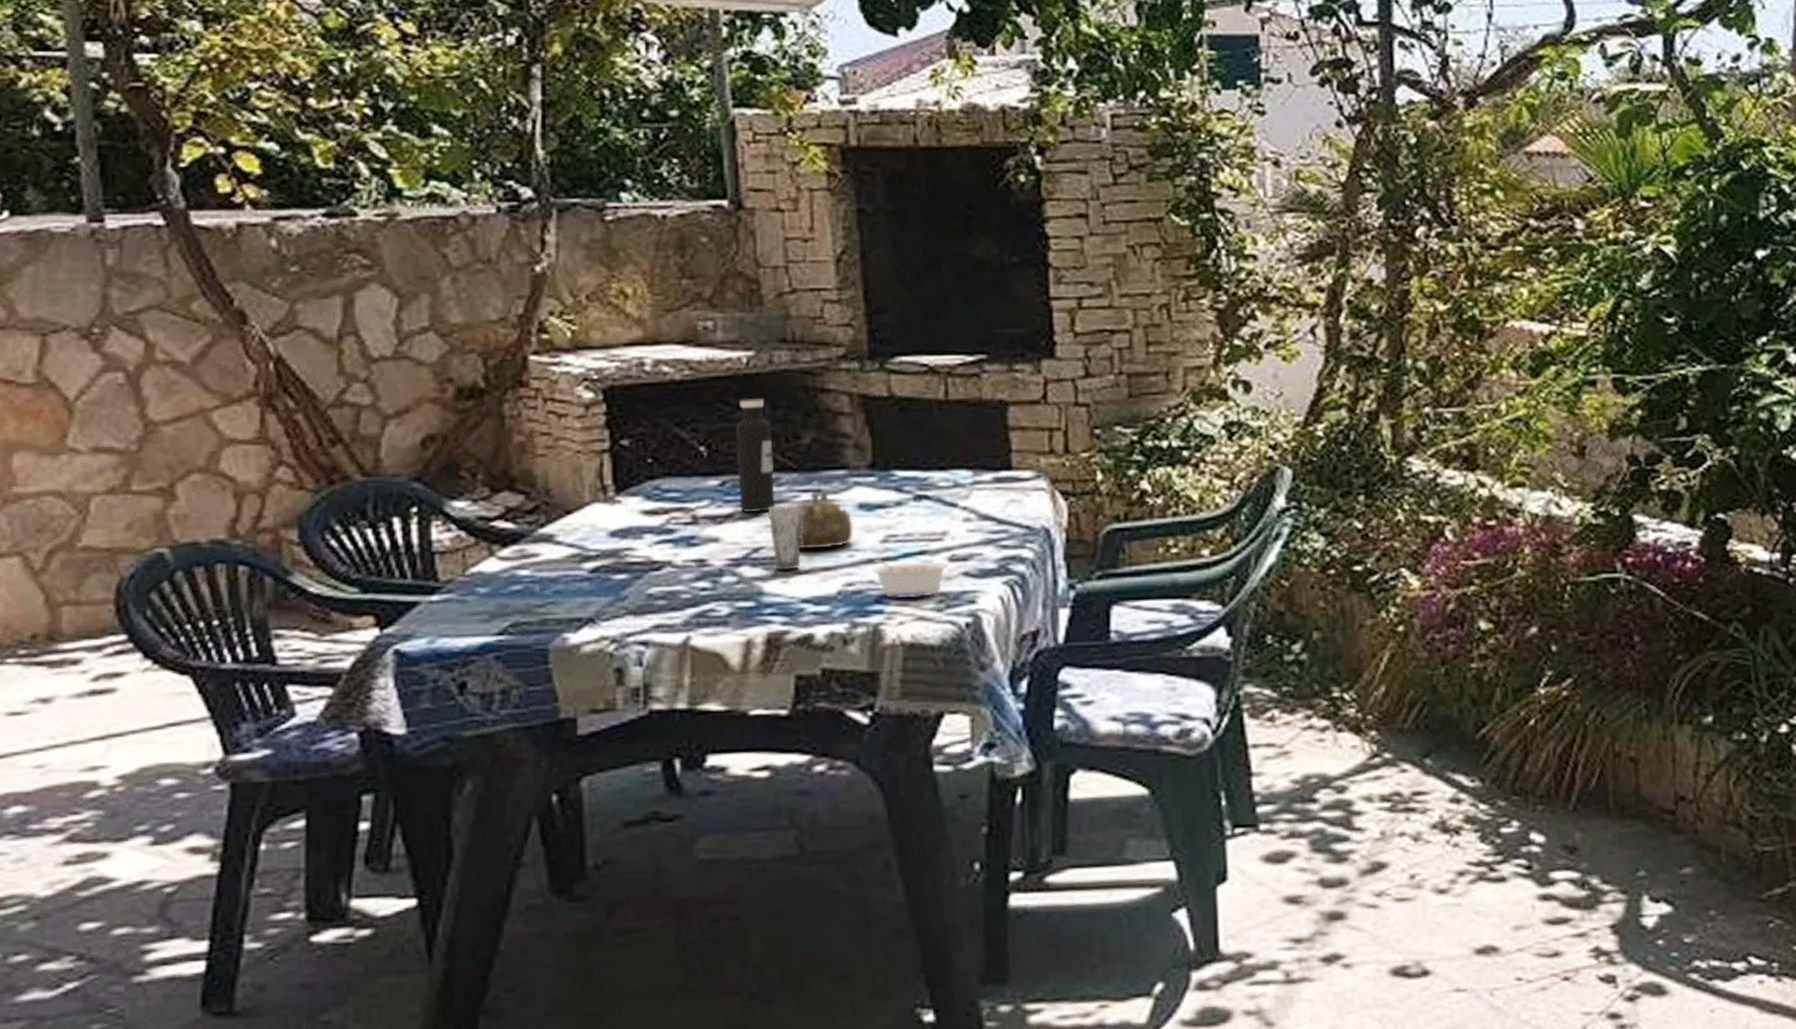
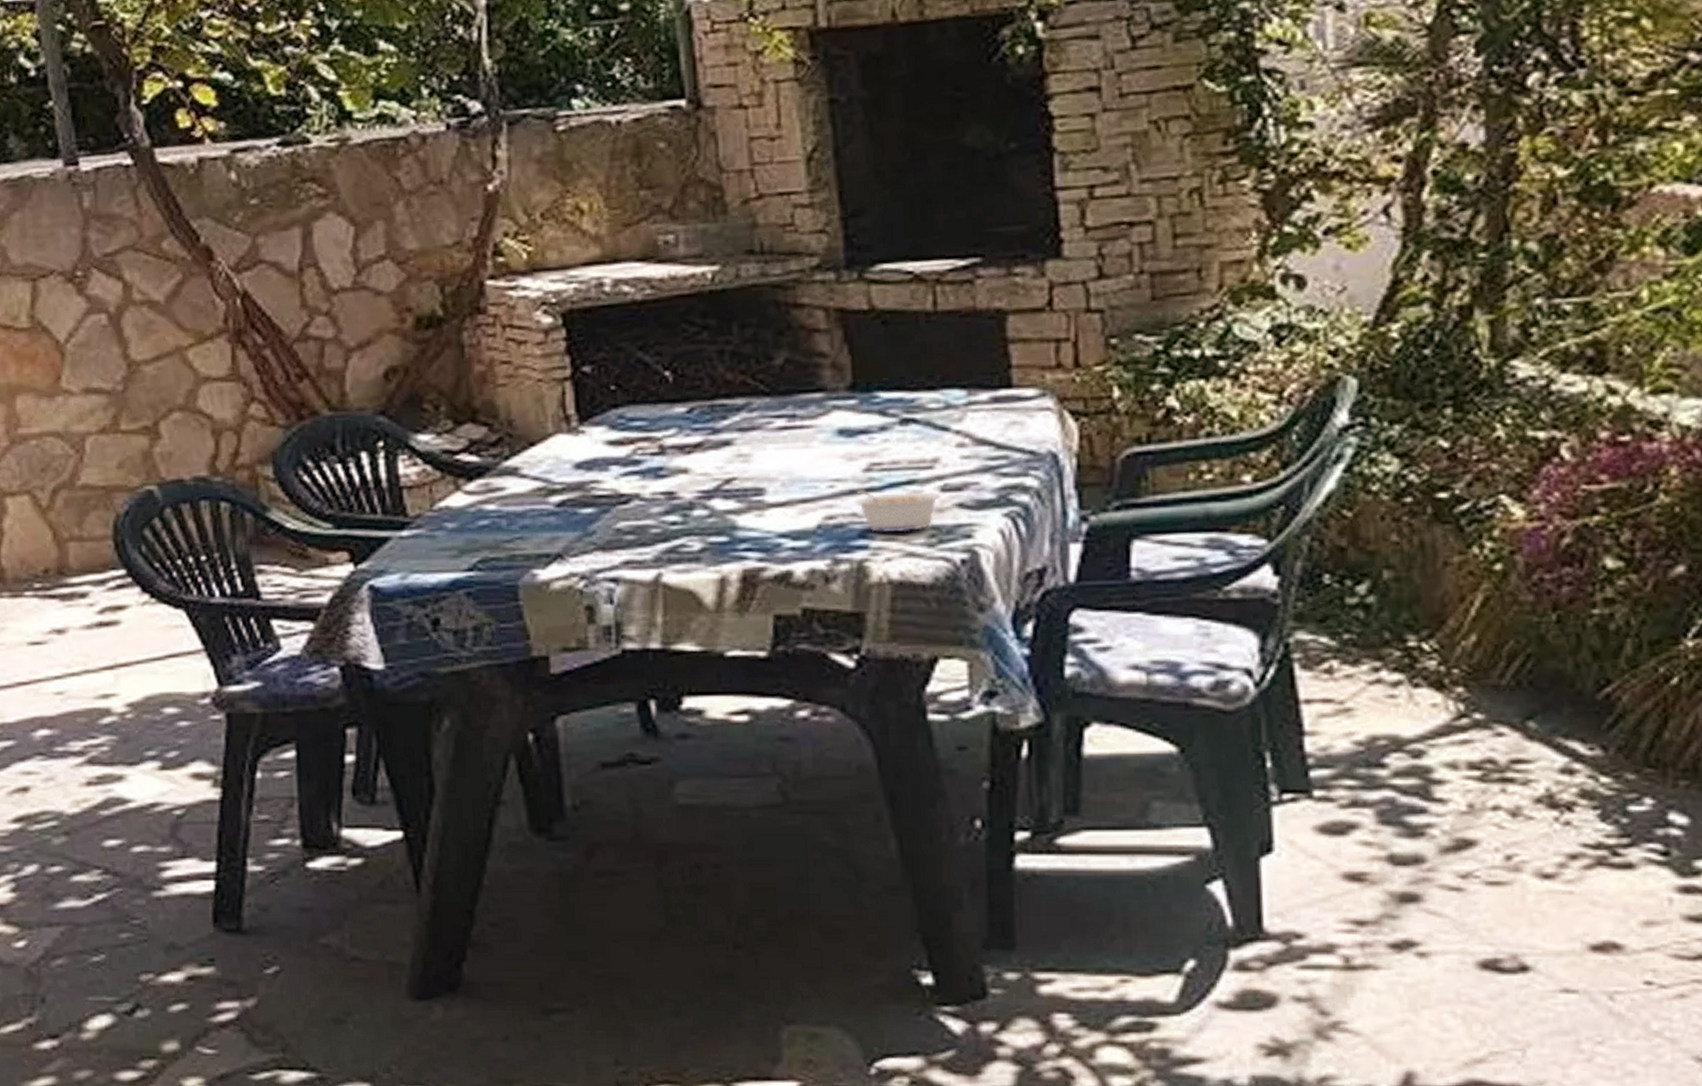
water bottle: present [736,398,776,513] -> none [703,317,748,442]
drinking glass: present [769,504,802,570] -> none [740,431,777,503]
teapot: present [796,487,853,549] -> none [770,412,833,480]

